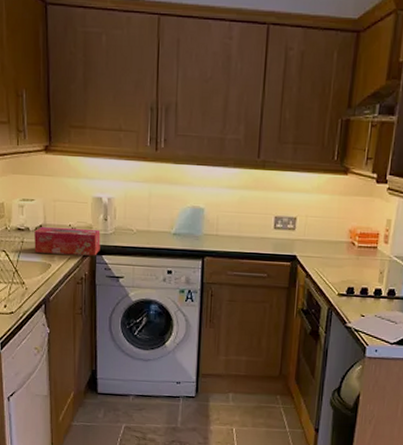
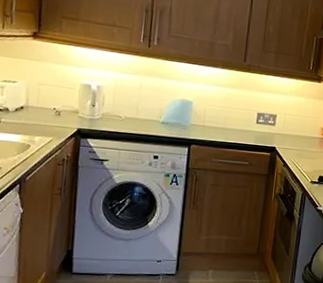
tissue box: present [34,226,101,256] -> none [12,107,87,139]

